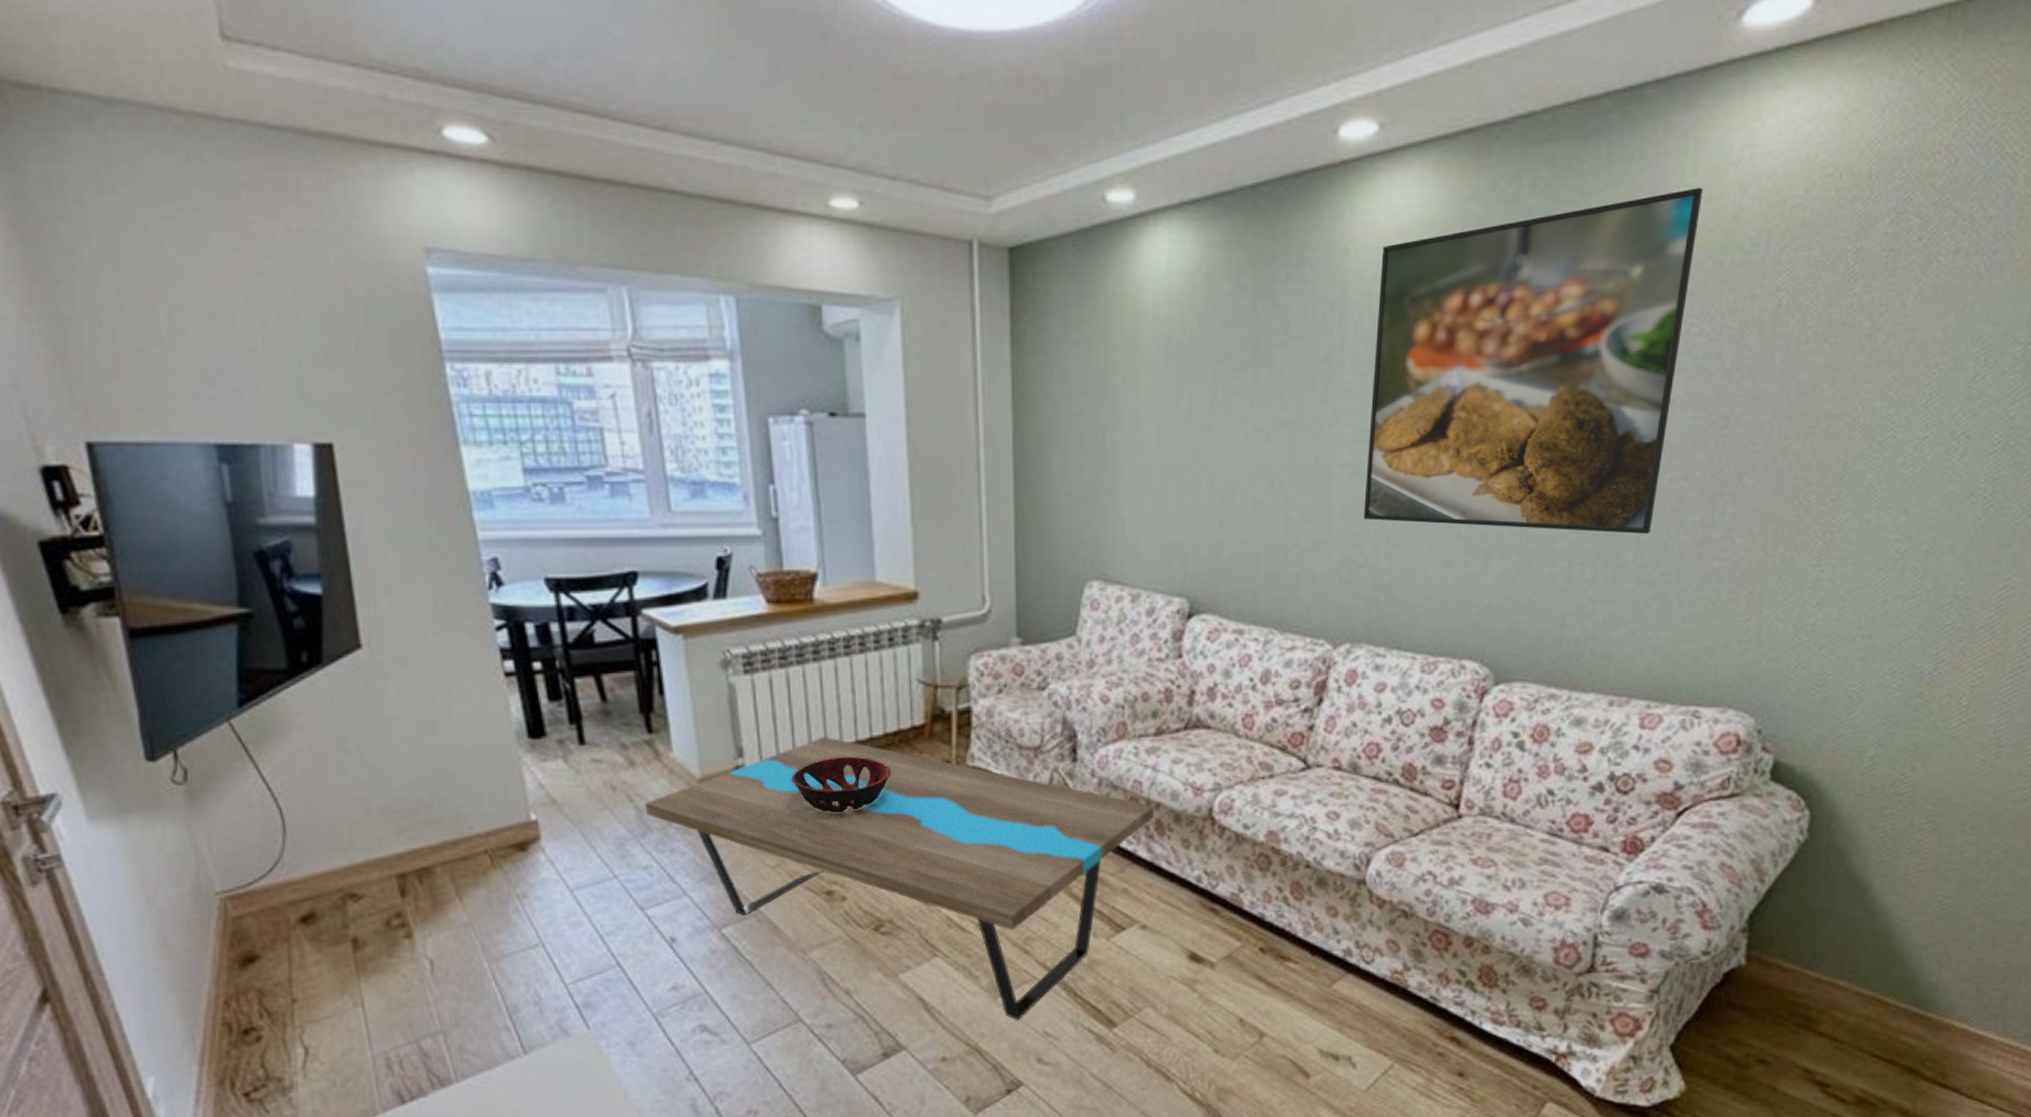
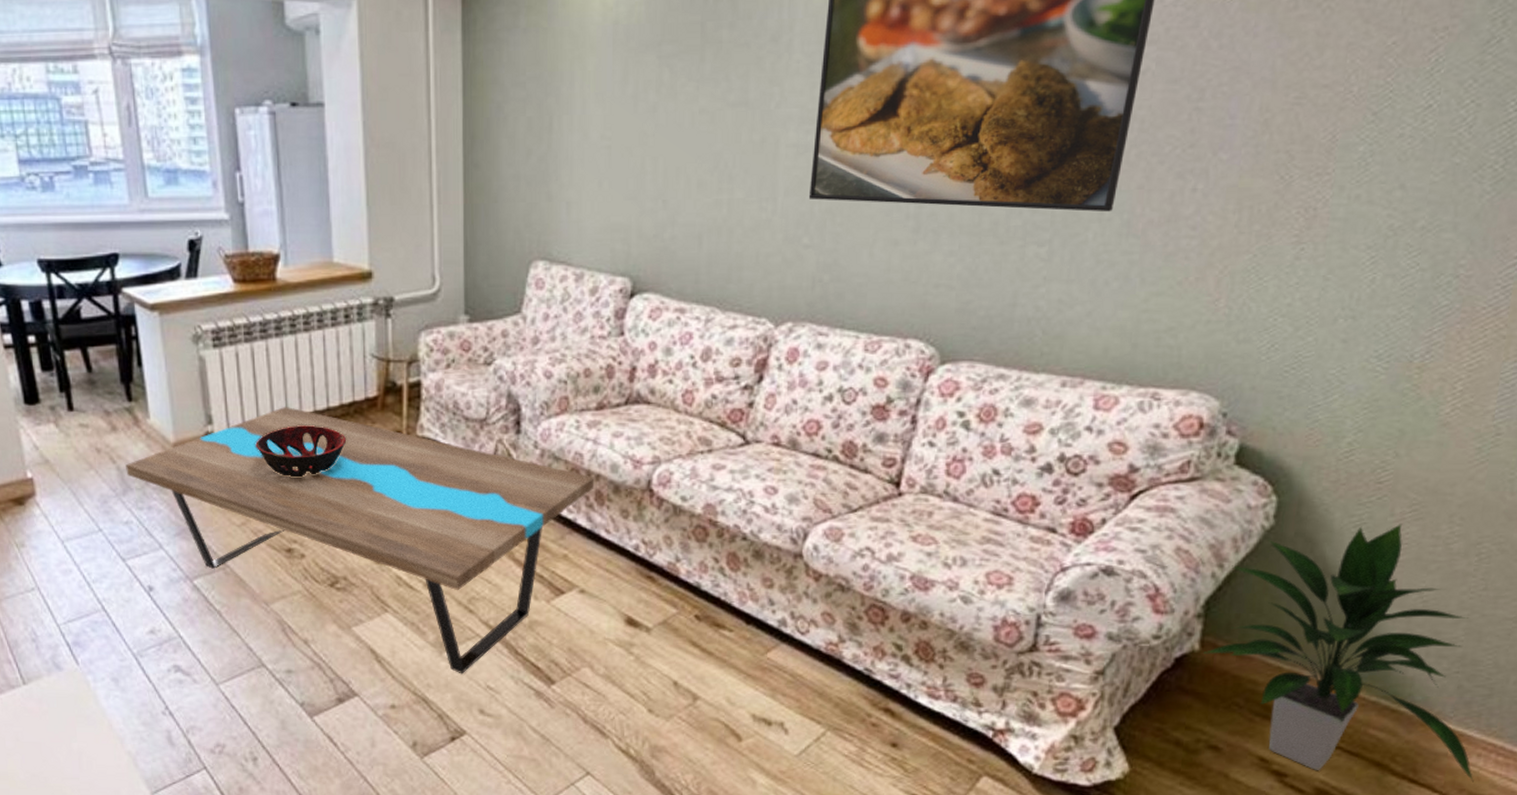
indoor plant: none [1749,834,1995,1083] -> present [1203,524,1474,782]

